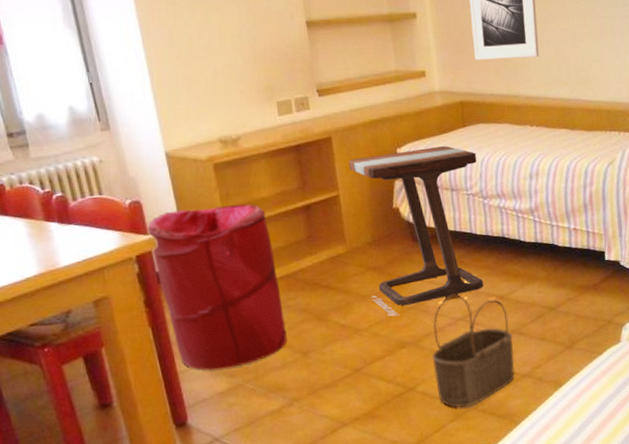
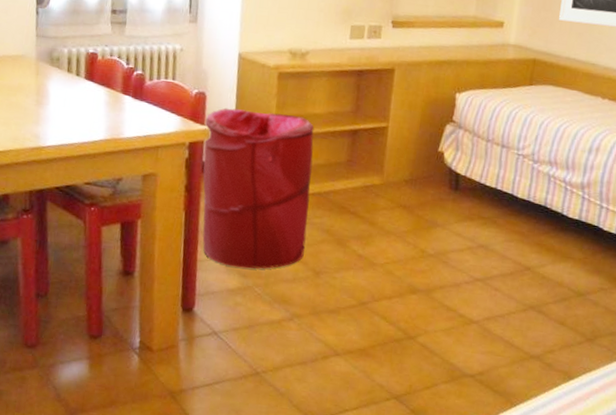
side table: present [348,146,484,316] -> none [395,94,537,259]
wicker basket: present [432,294,515,407] -> none [437,252,531,373]

